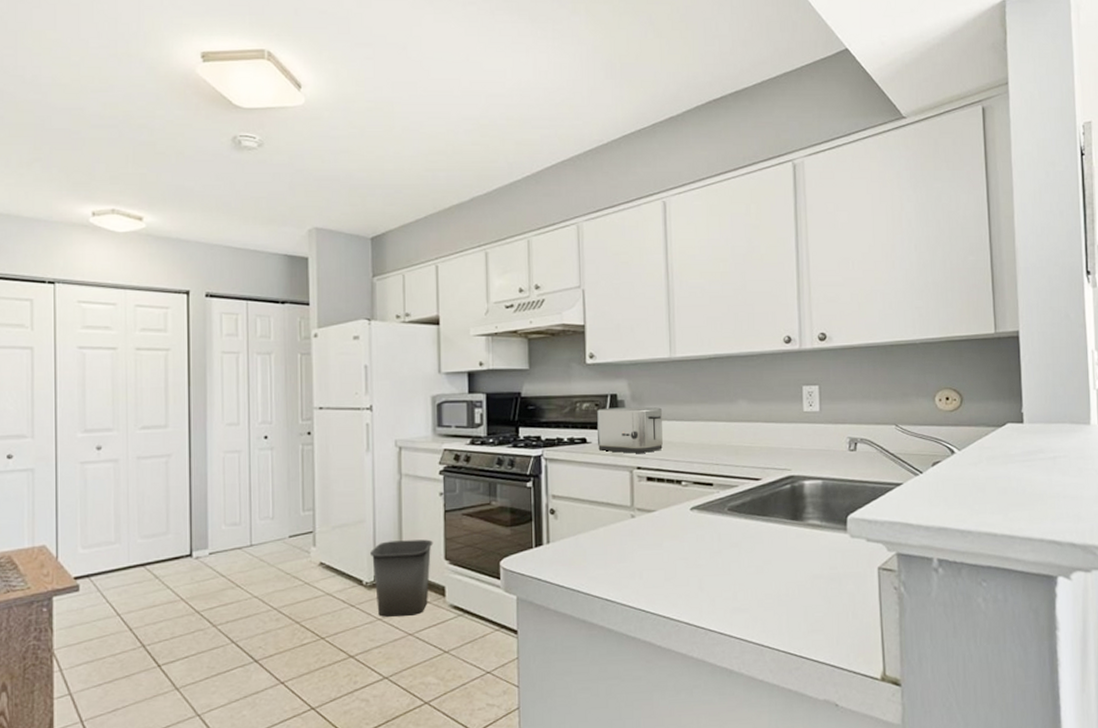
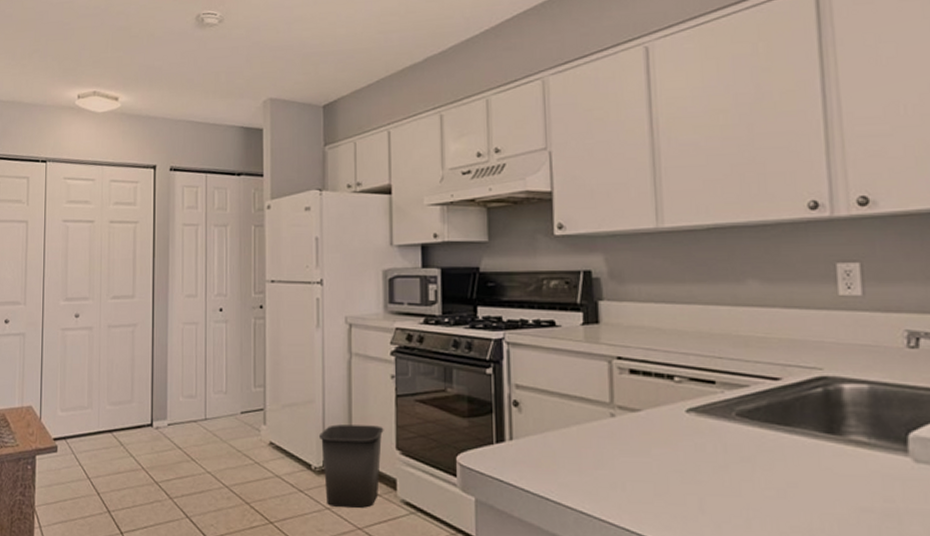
toaster: present [596,407,663,454] -> none [566,286,650,342]

